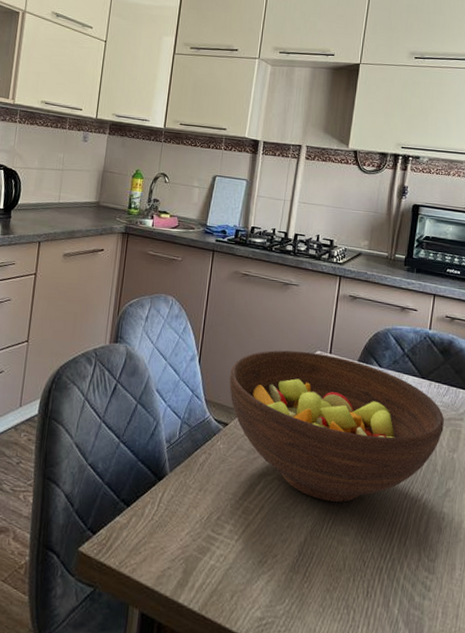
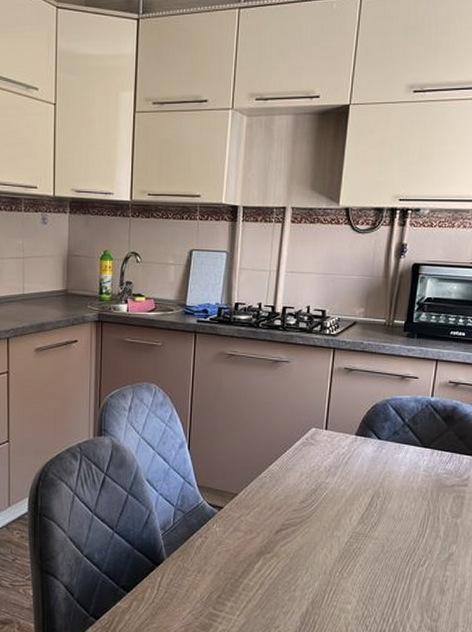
fruit bowl: present [229,350,444,503] -> none [222,429,447,573]

